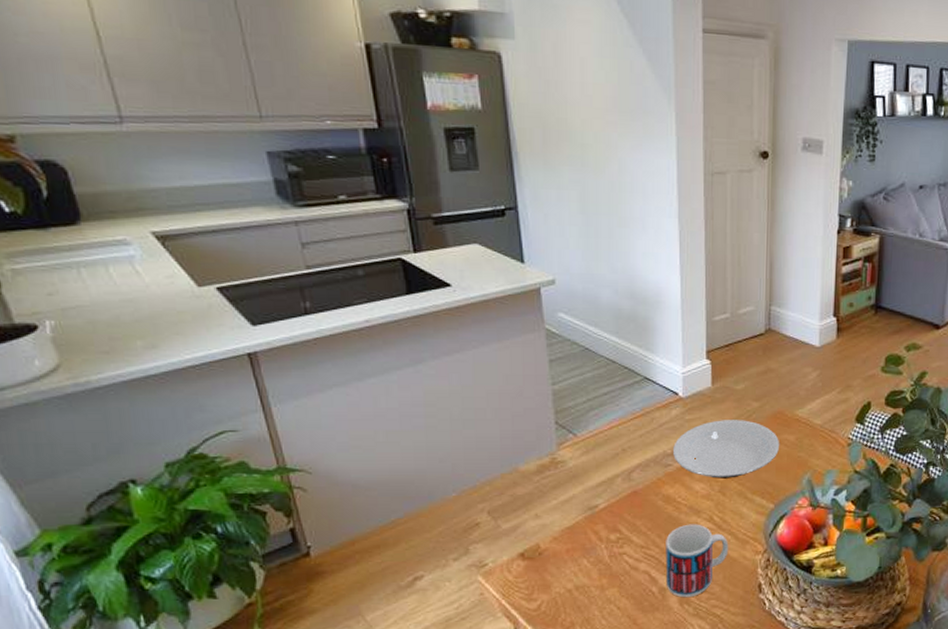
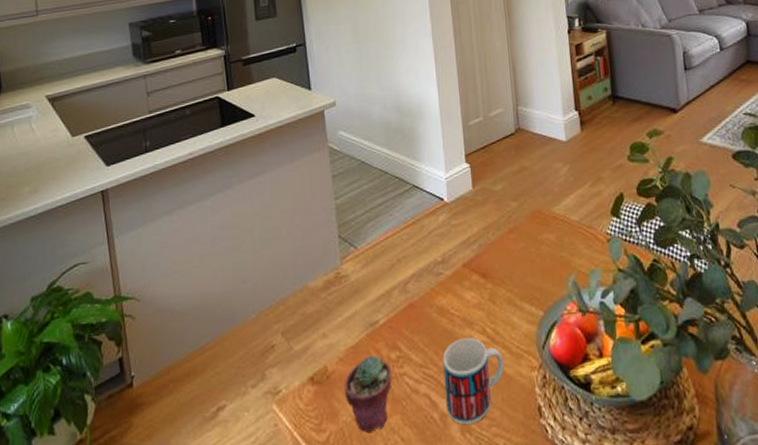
potted succulent: none [557,535,611,603] -> present [344,354,392,434]
plate: present [673,420,779,479] -> none [443,221,541,286]

